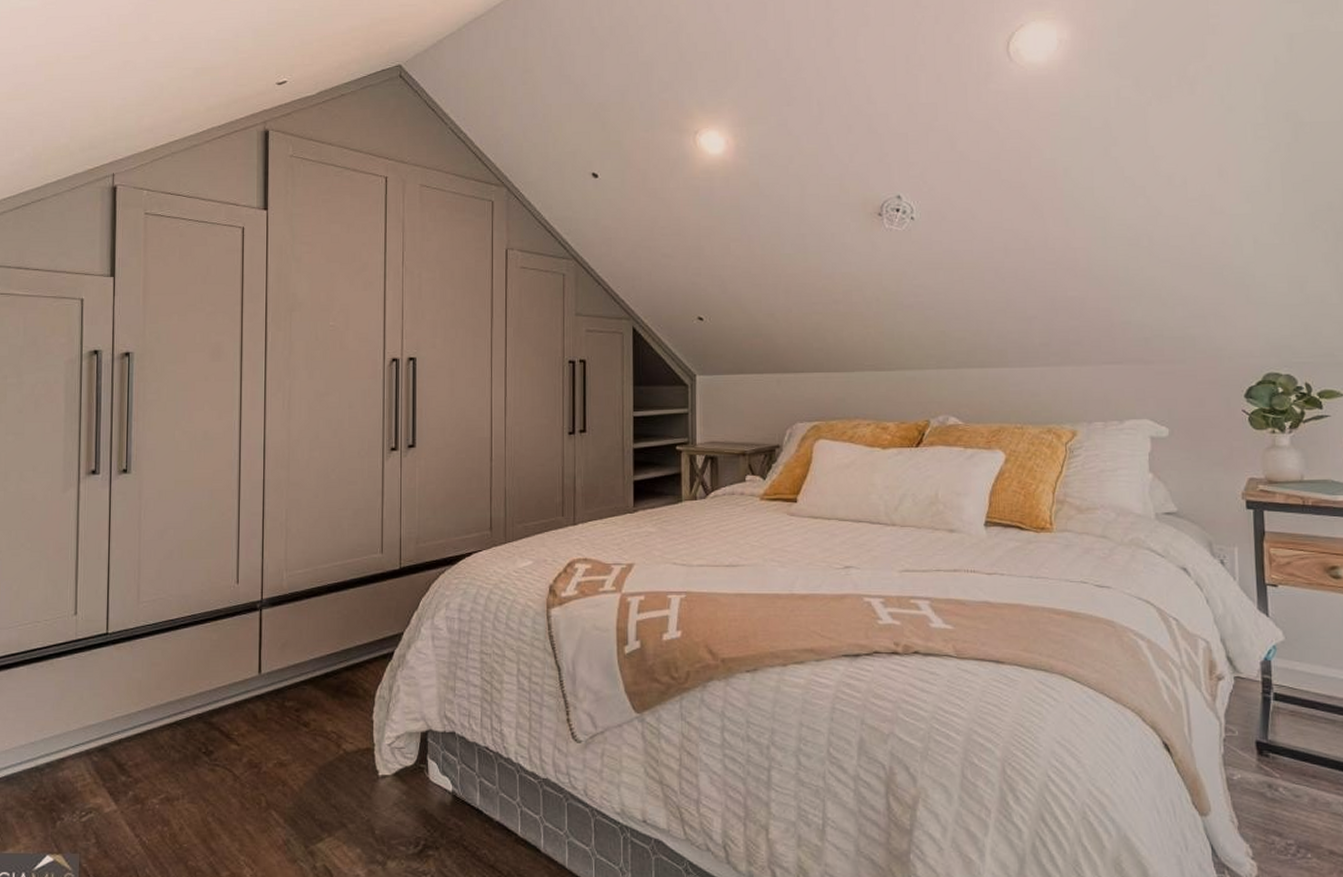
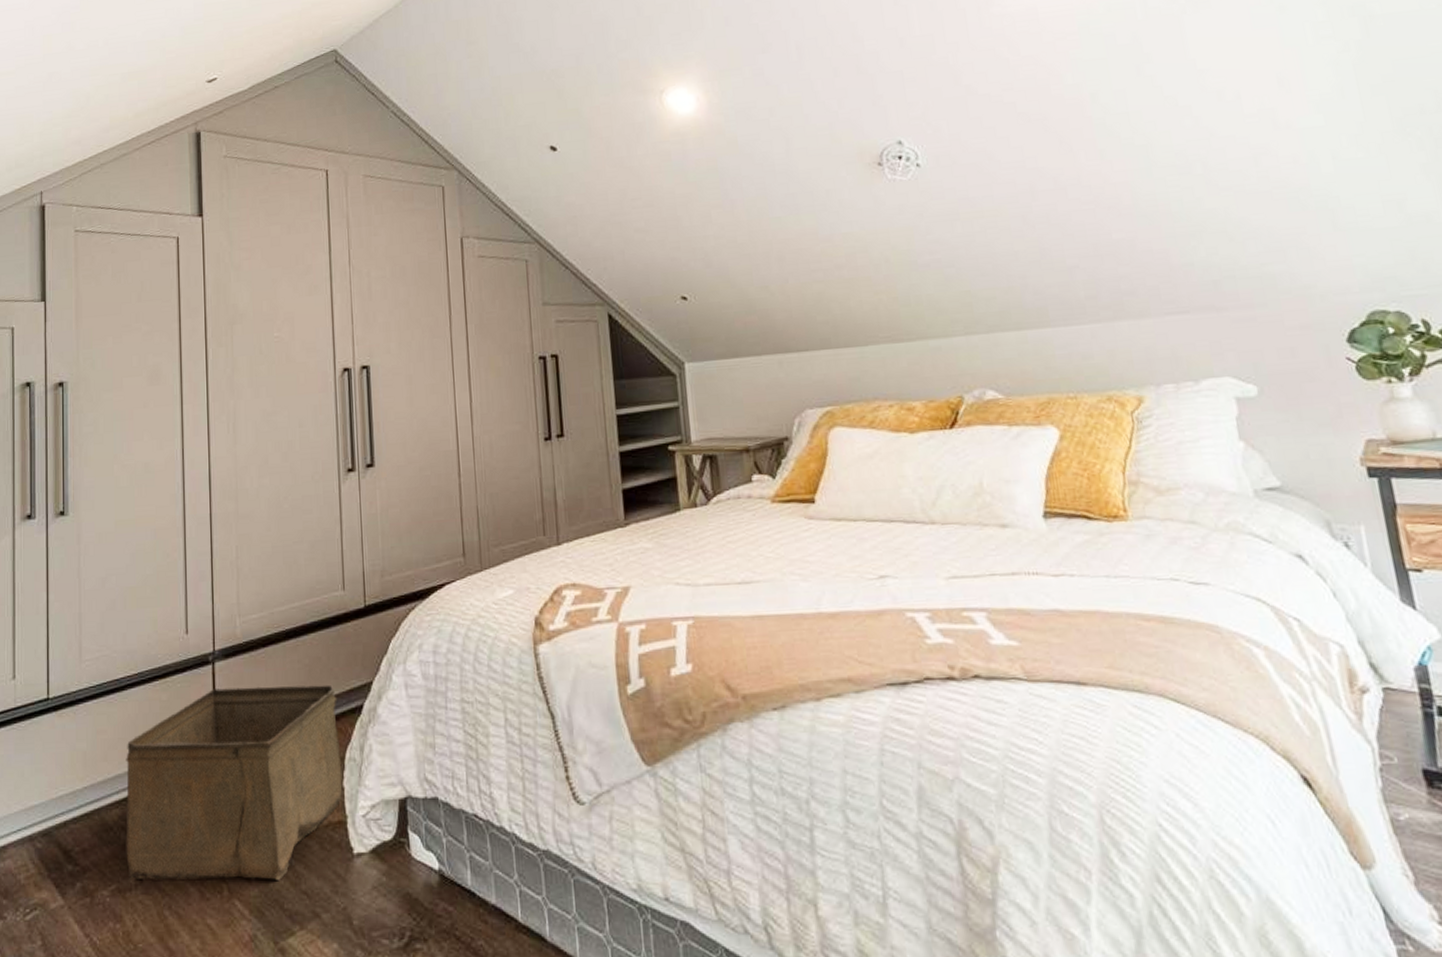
storage bin: none [175,632,372,796] -> present [126,684,343,882]

